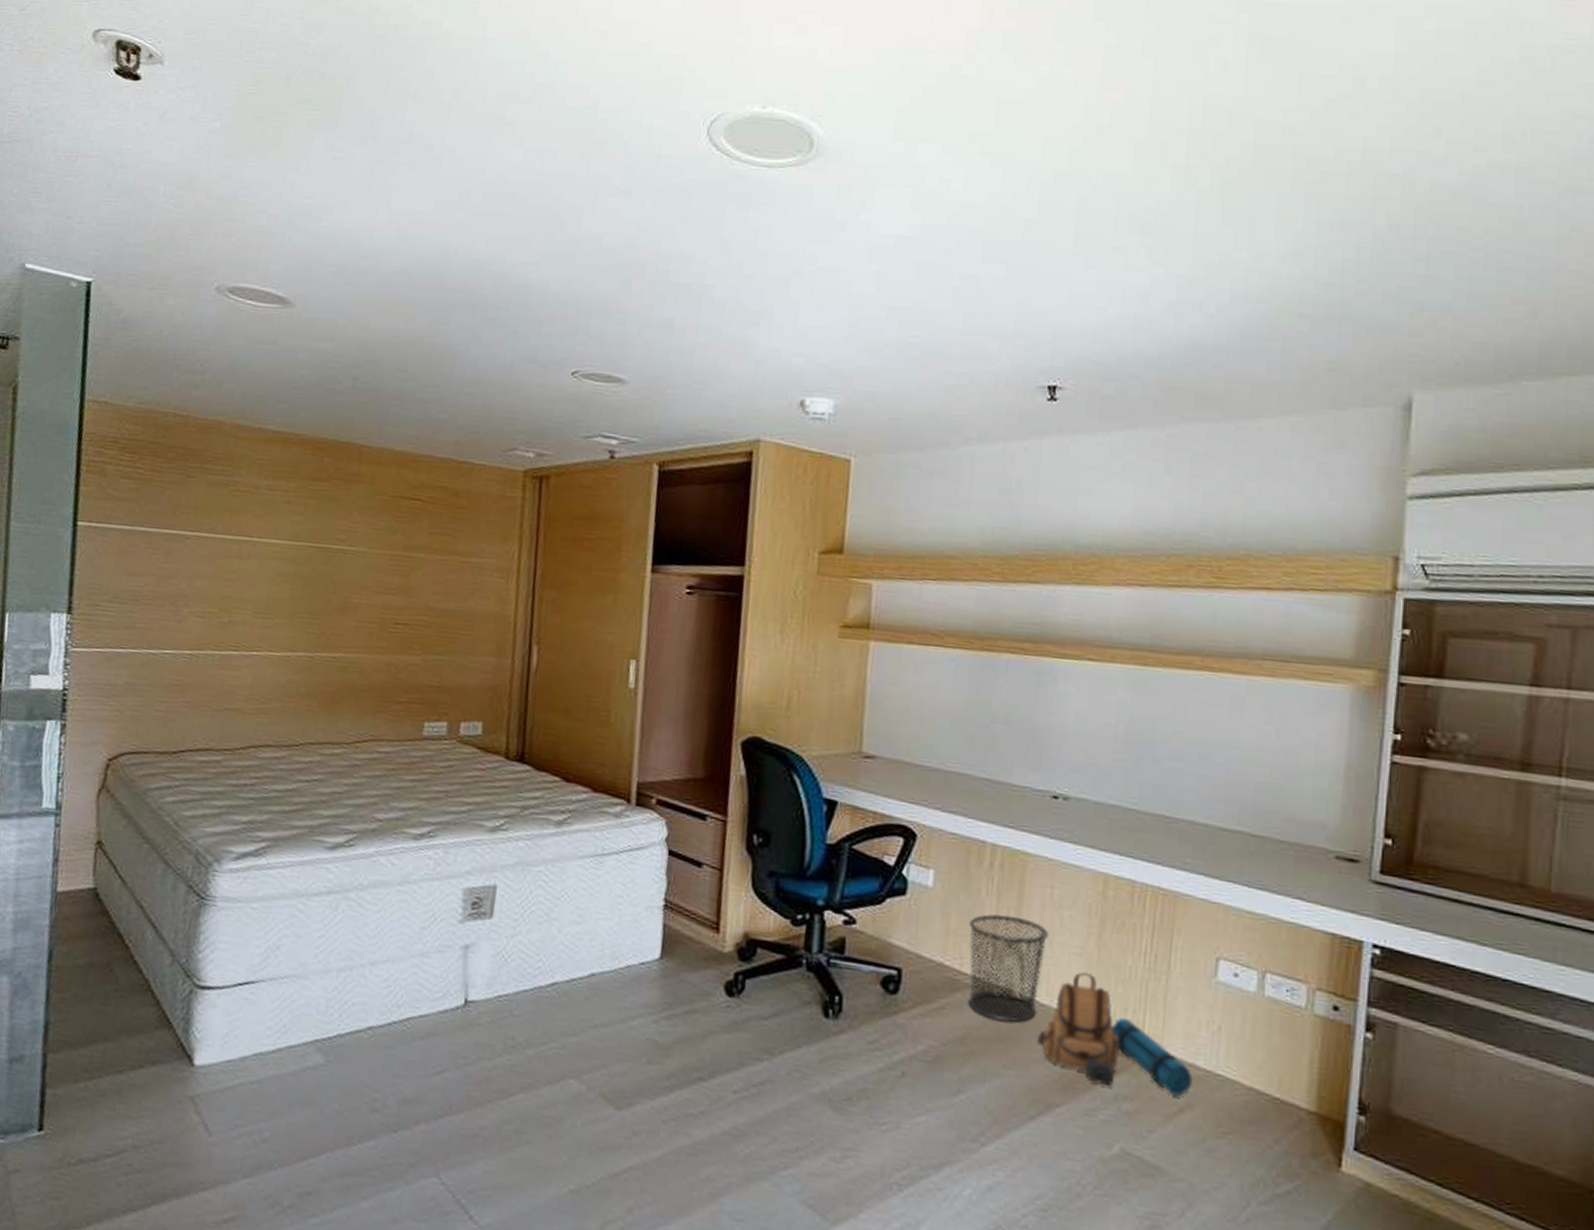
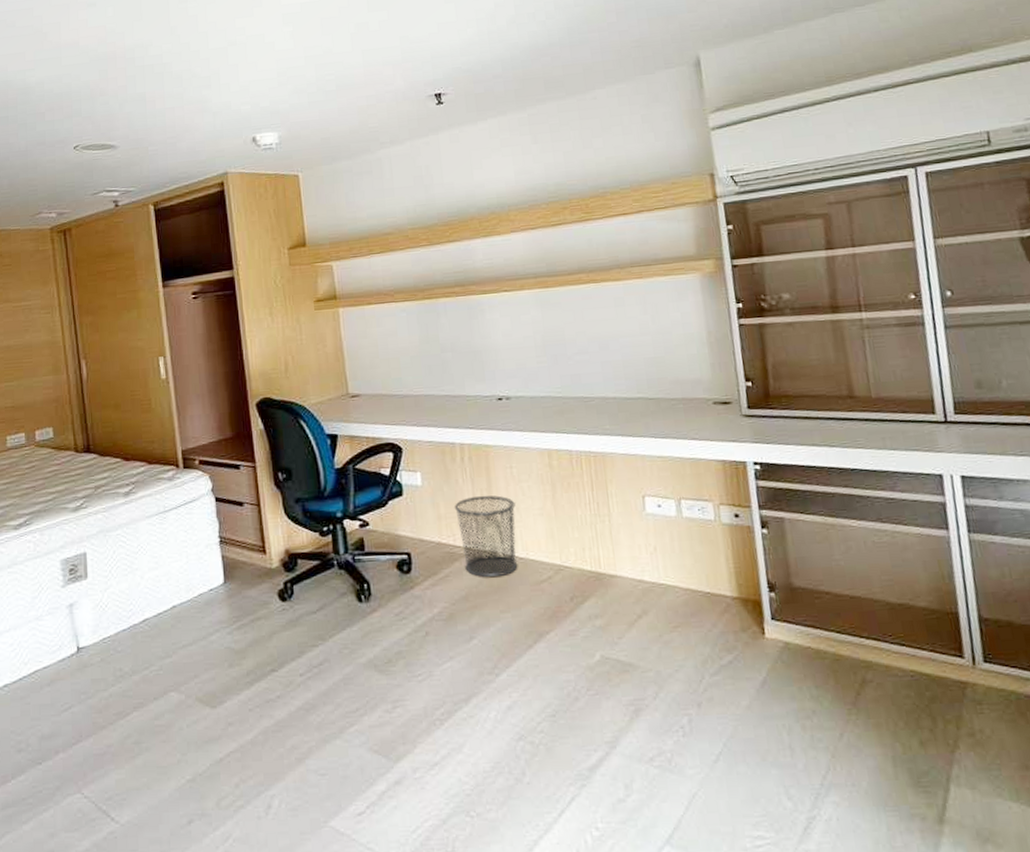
backpack: present [1038,971,1193,1096] -> none [523,526,644,611]

